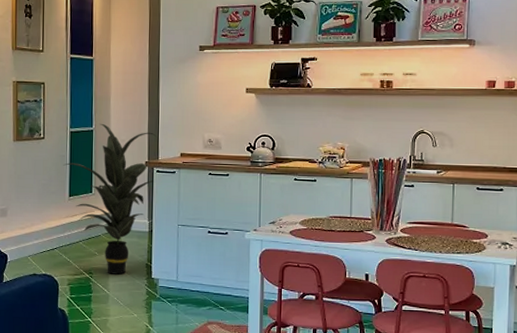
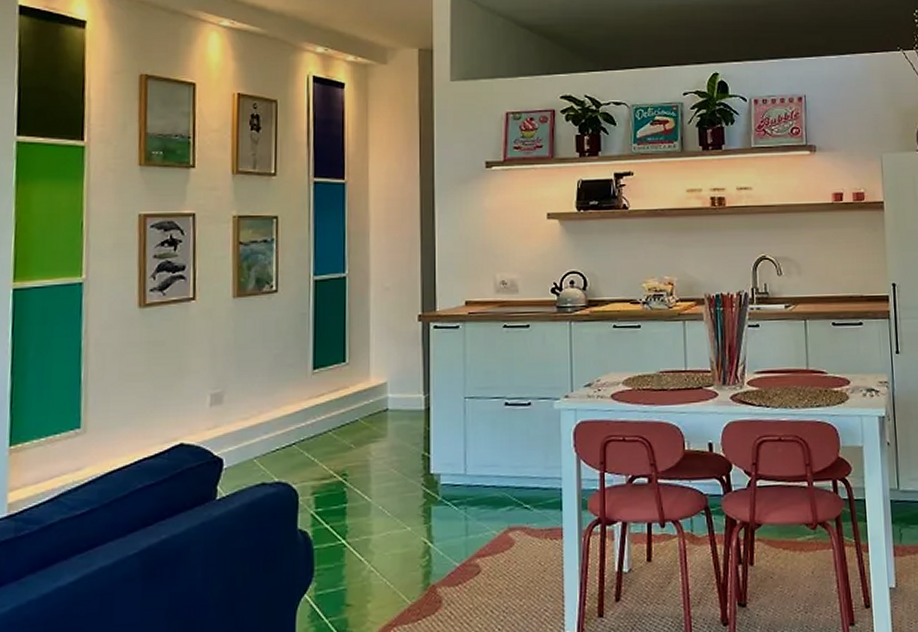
indoor plant: present [64,123,157,275] -> none [305,267,433,474]

